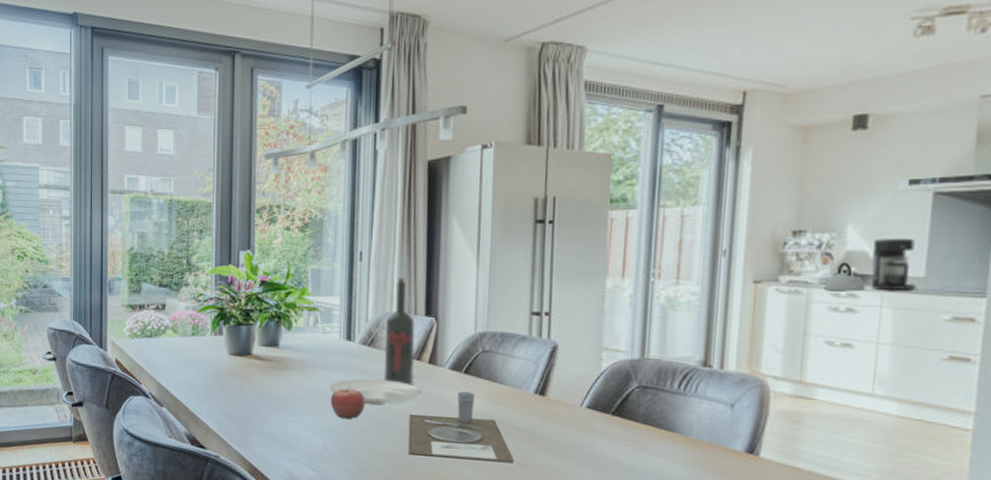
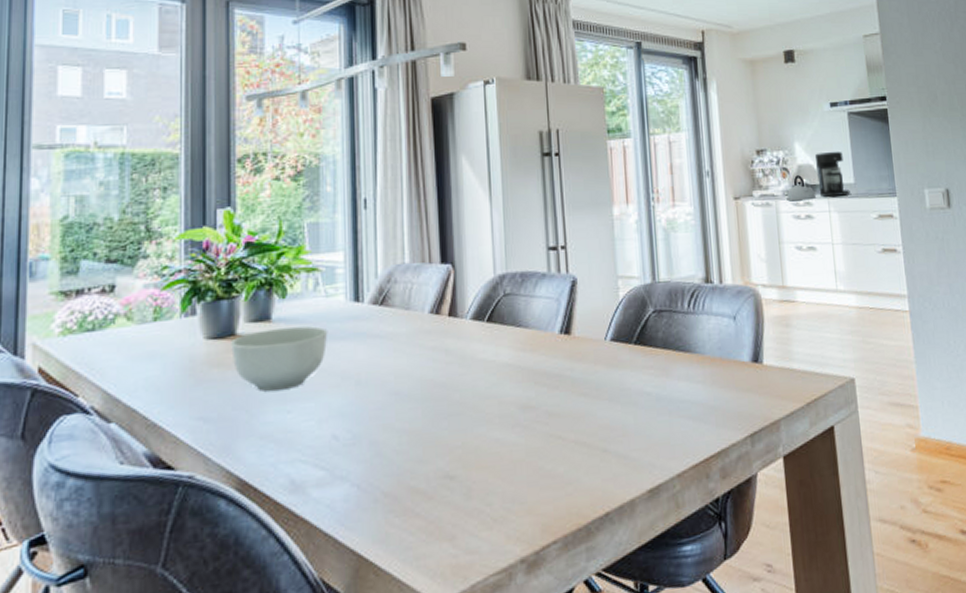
bowl: none [248,353,324,404] -> present [231,326,328,391]
plate: present [329,378,422,405] -> none [336,341,443,374]
fruit: present [331,386,366,420] -> none [339,355,381,397]
wine bottle: present [383,278,416,386] -> none [397,224,433,345]
place setting: present [408,391,515,462] -> none [431,342,548,427]

